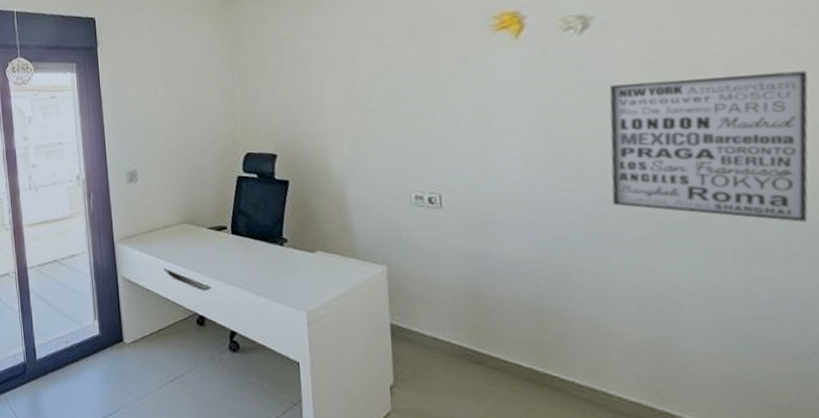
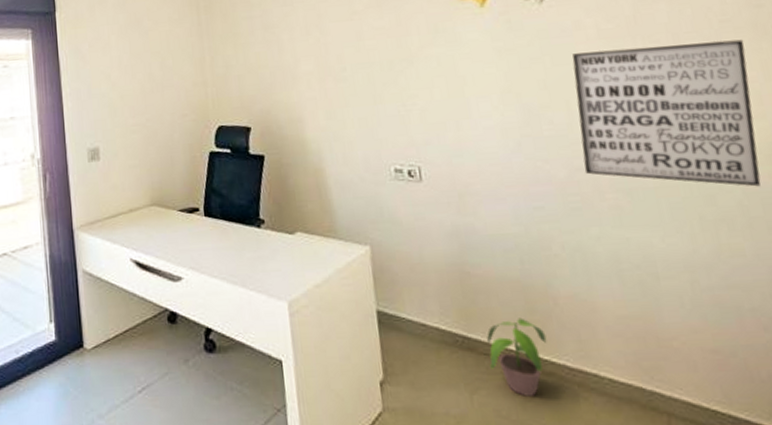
potted plant: none [497,337,558,408] -> present [487,317,547,396]

